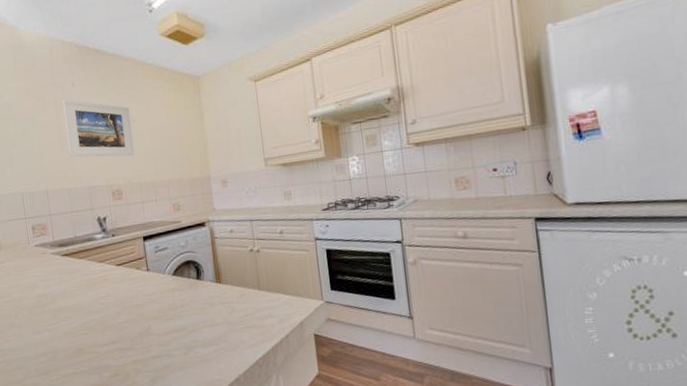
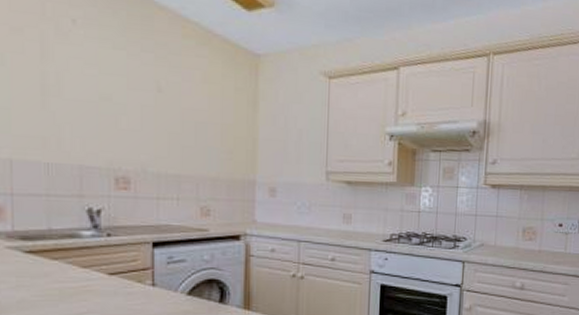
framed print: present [62,99,135,157] -> none [52,39,156,137]

